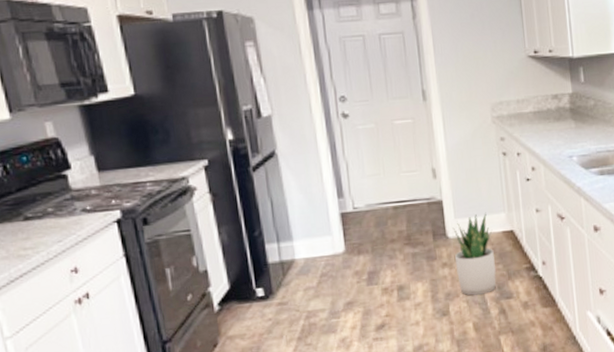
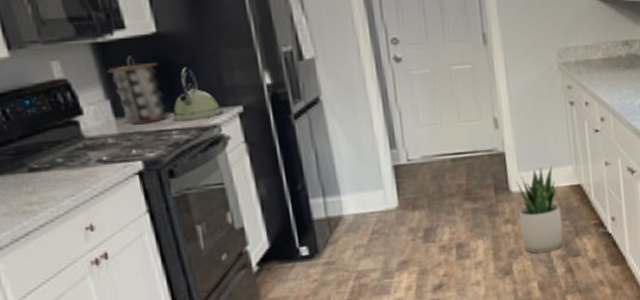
spice rack: none [92,116,147,178] -> present [107,56,172,126]
kettle: none [147,125,191,175] -> present [172,66,223,122]

